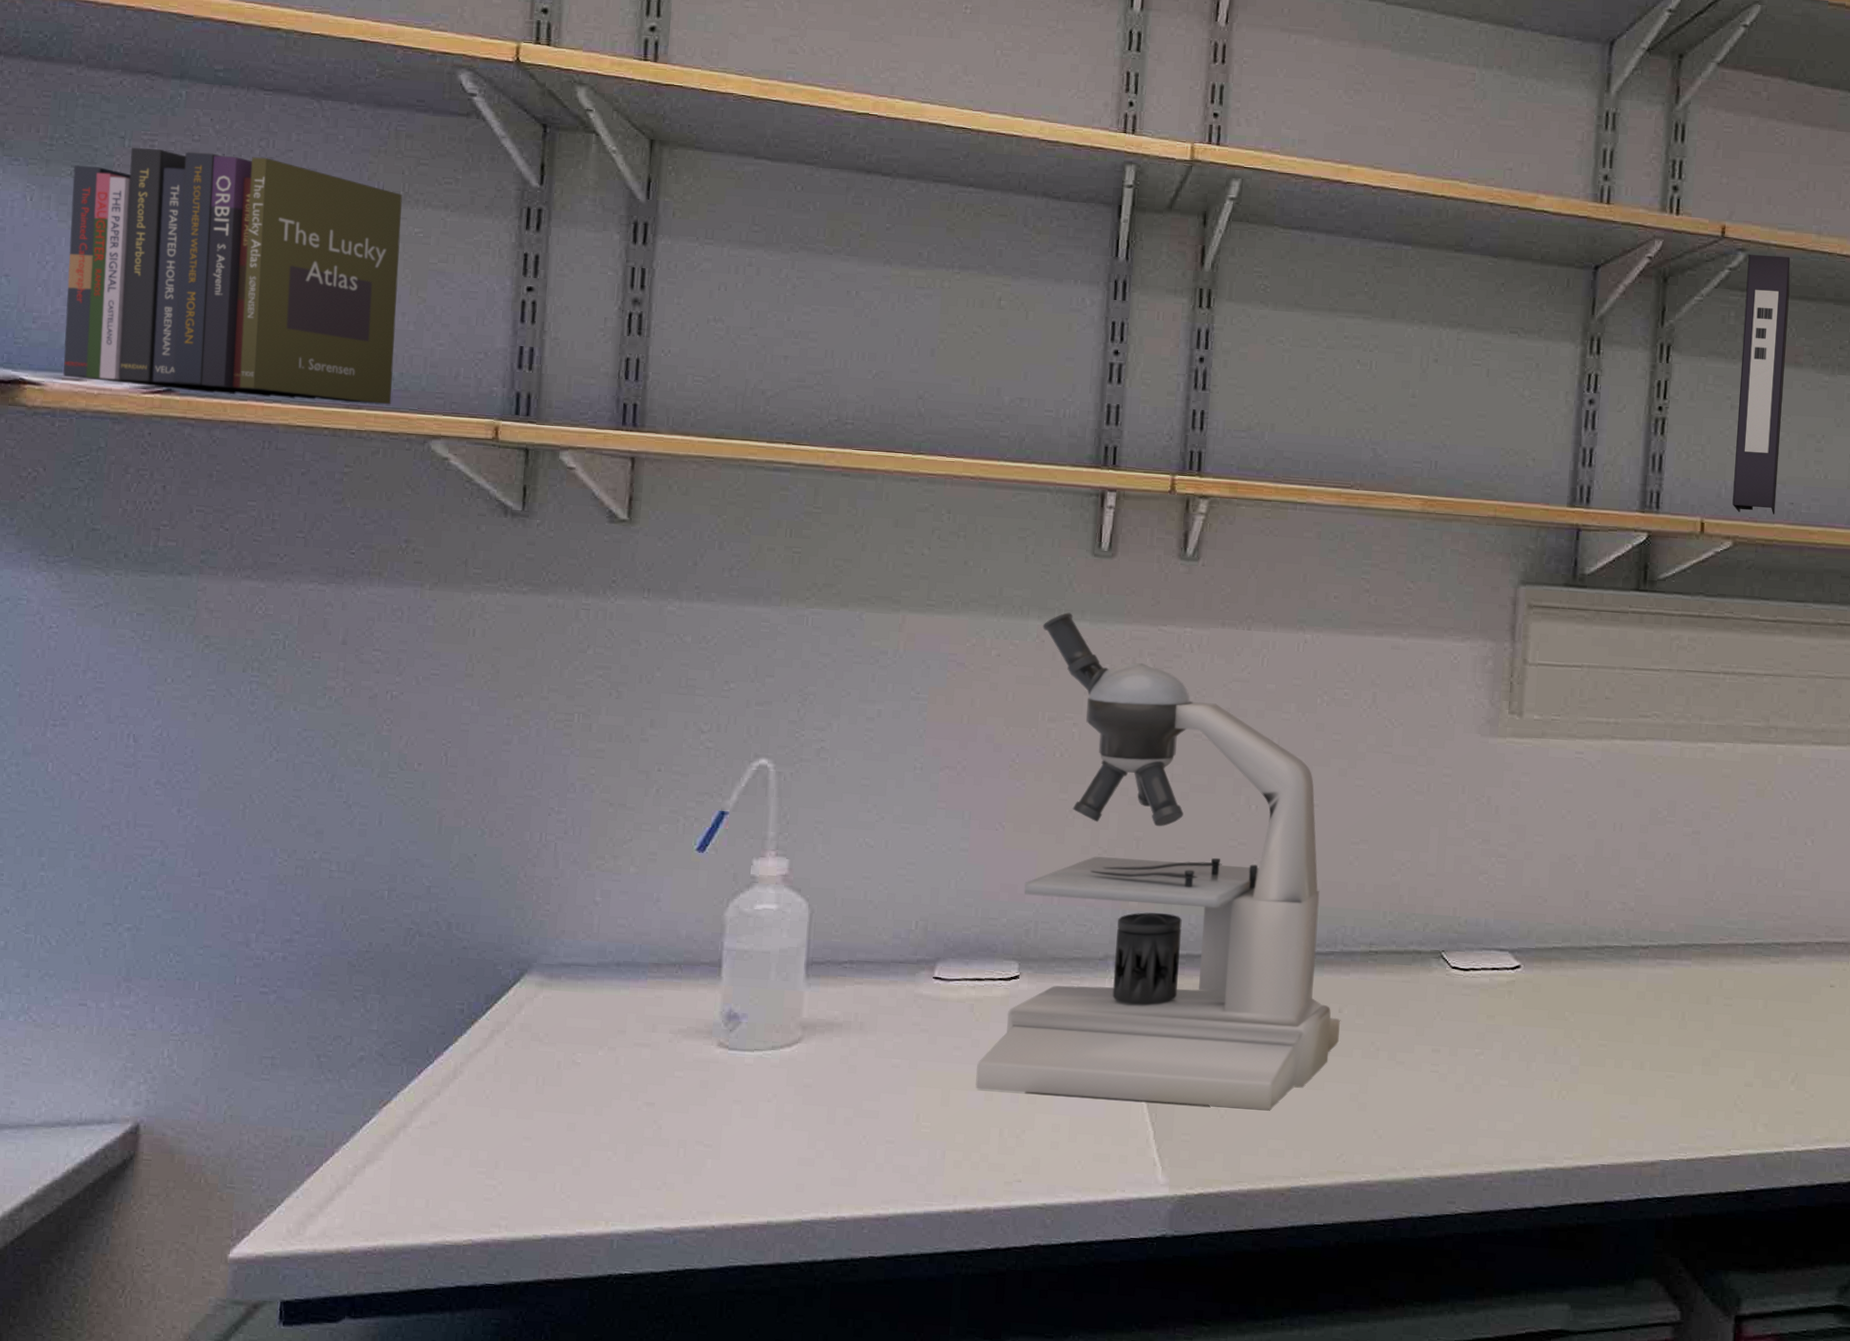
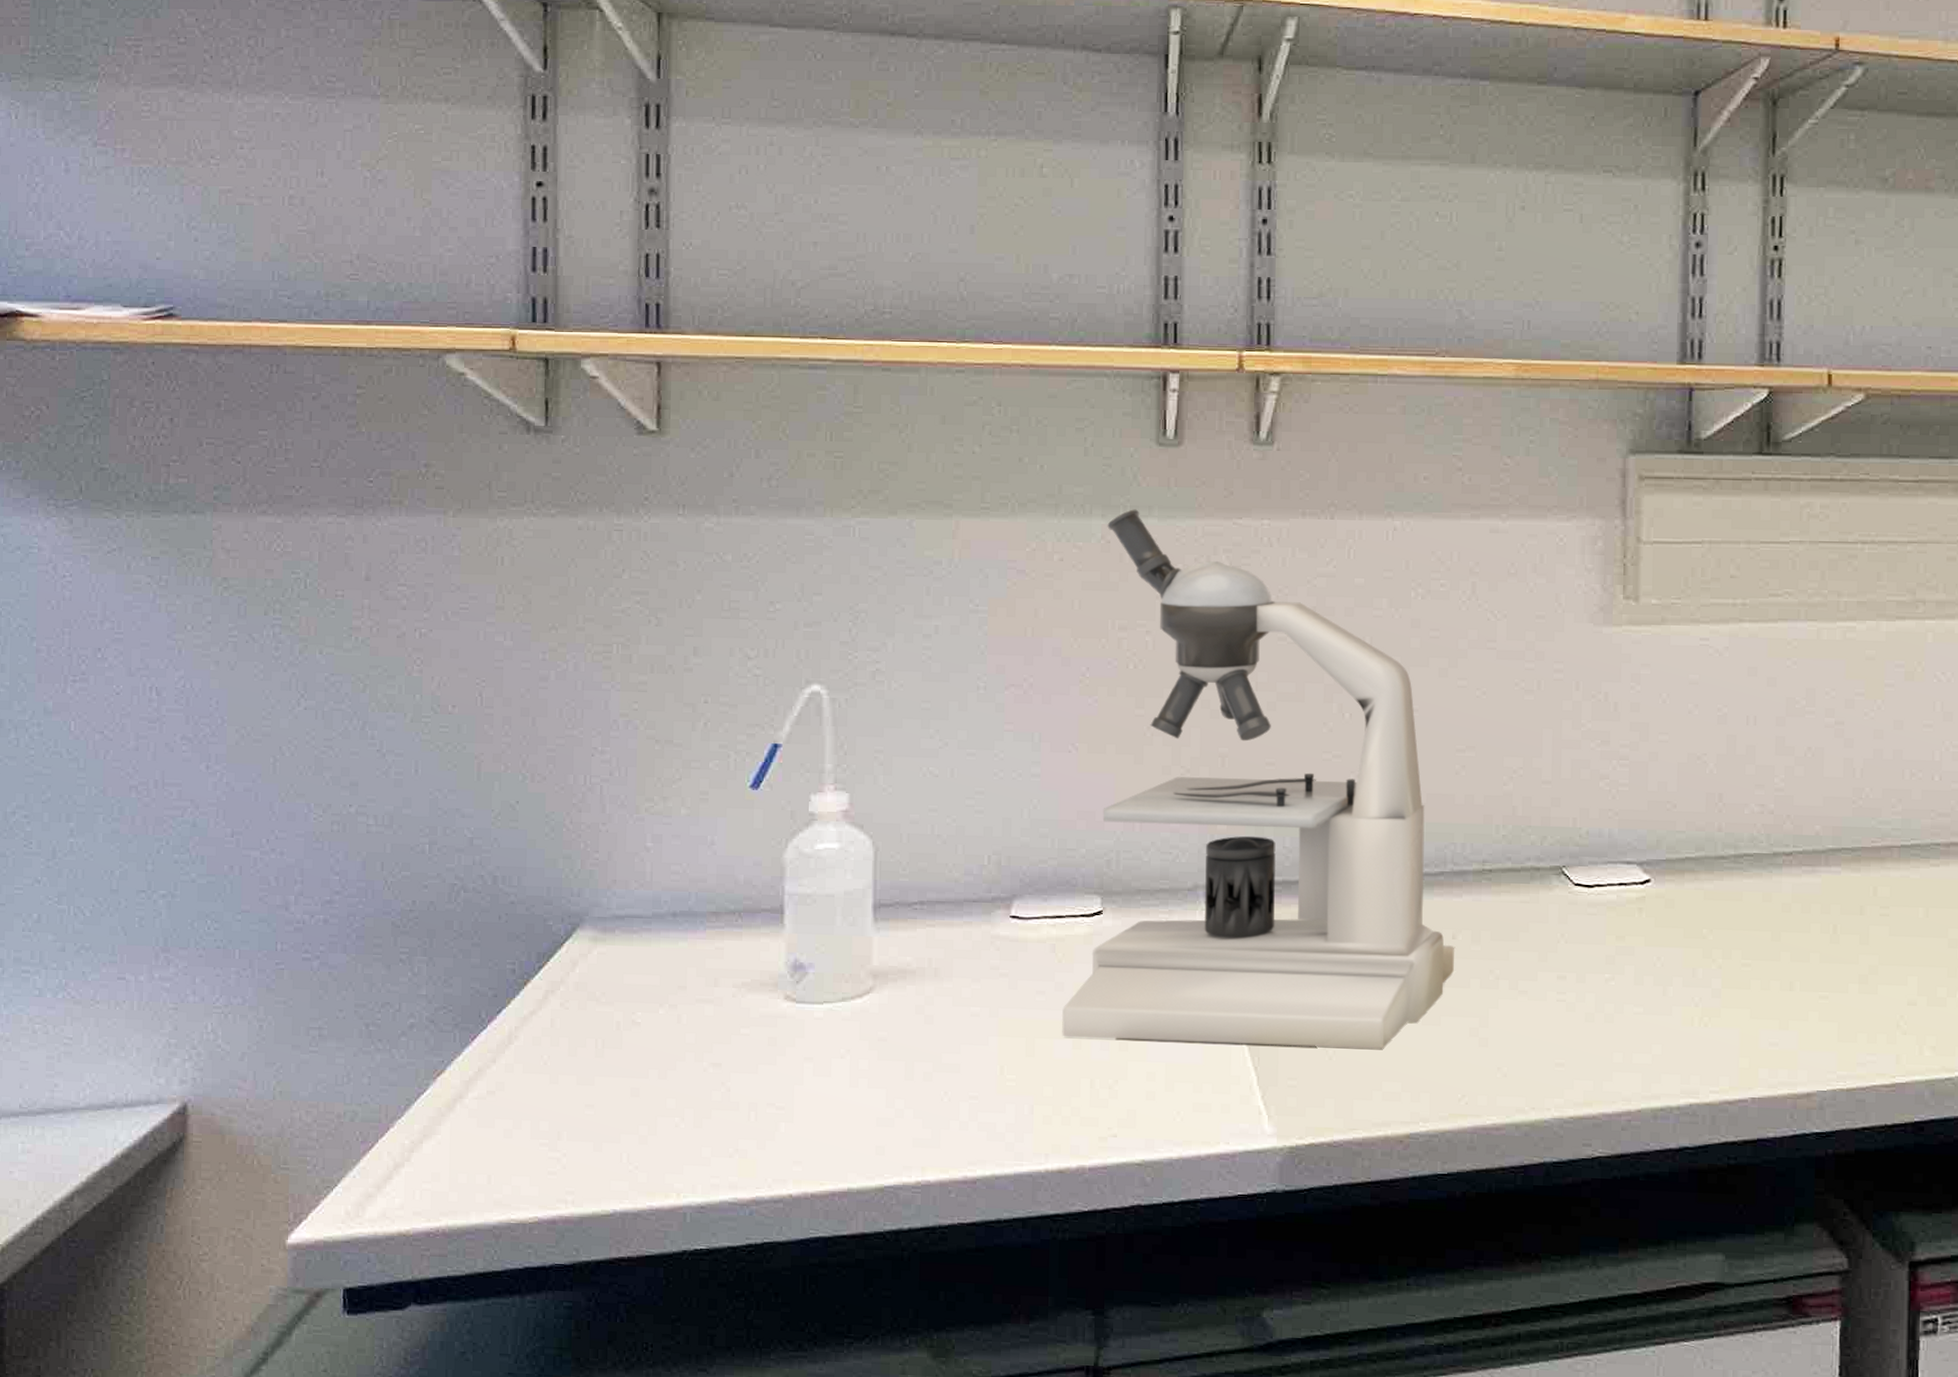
books: present [63,148,403,405] -> none [57,55,402,319]
binder: present [1732,254,1790,515] -> none [1862,67,1916,361]

